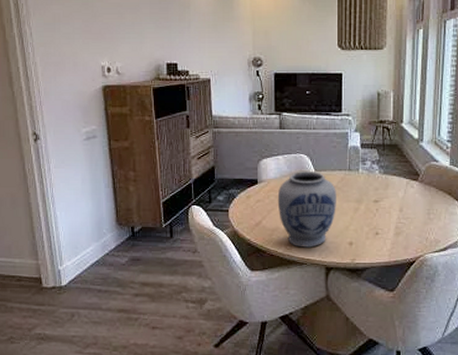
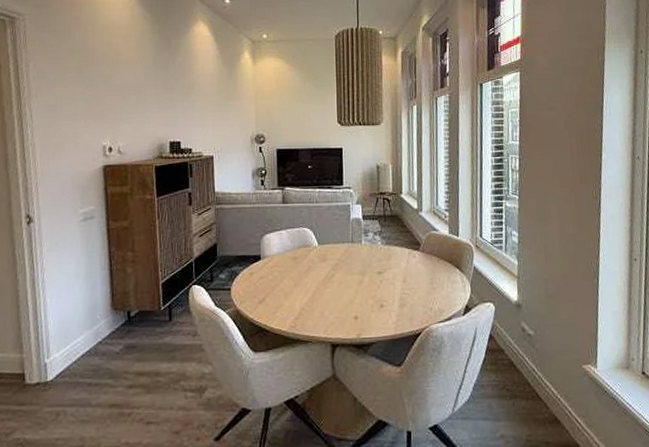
vase: present [277,170,336,248] -> none [281,244,341,325]

